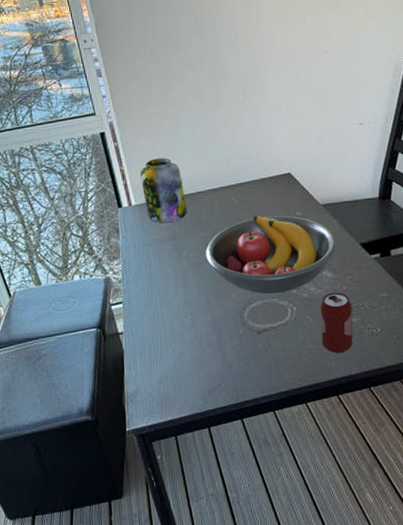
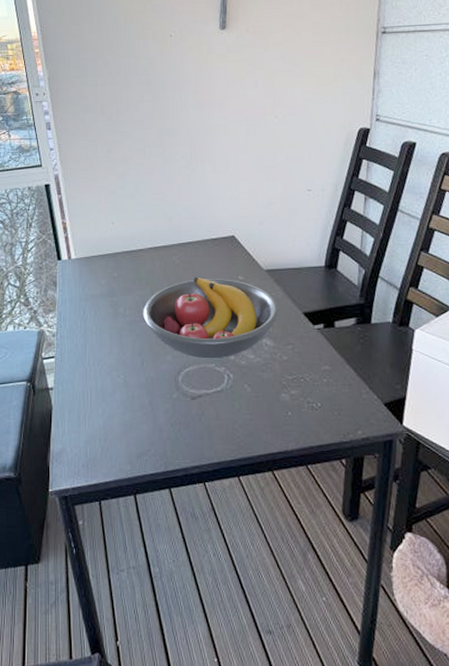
jar: present [140,158,187,223] -> none [82,213,126,278]
beverage can: present [320,292,353,354] -> none [258,361,292,427]

